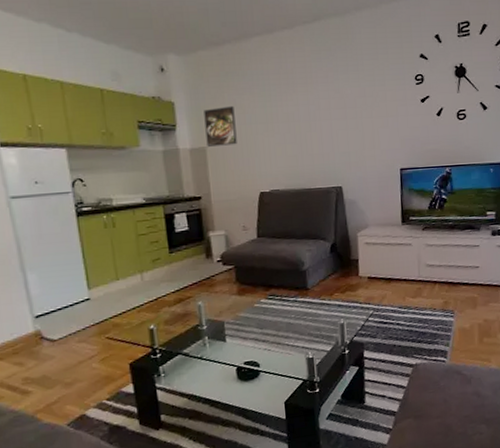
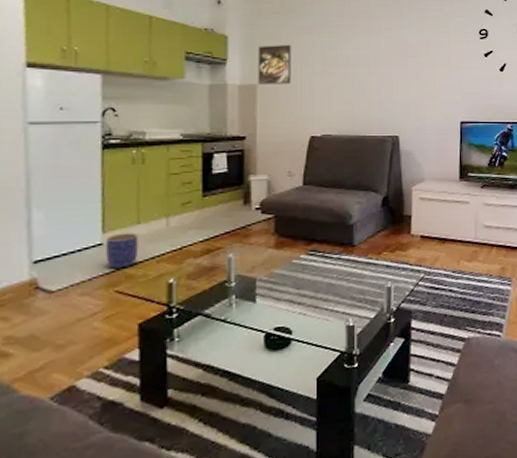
planter: none [91,288,121,319] -> present [105,232,138,269]

